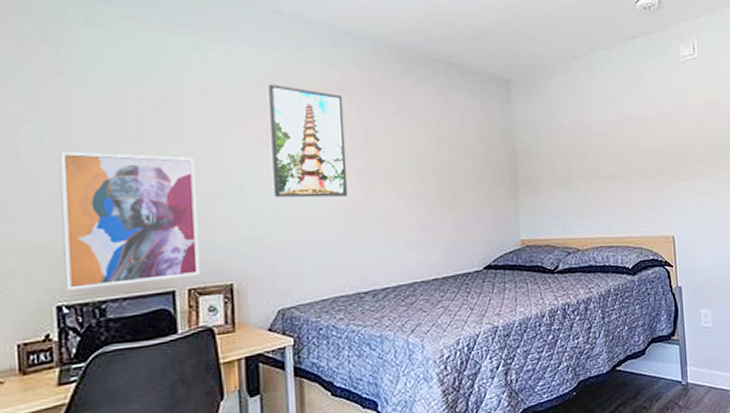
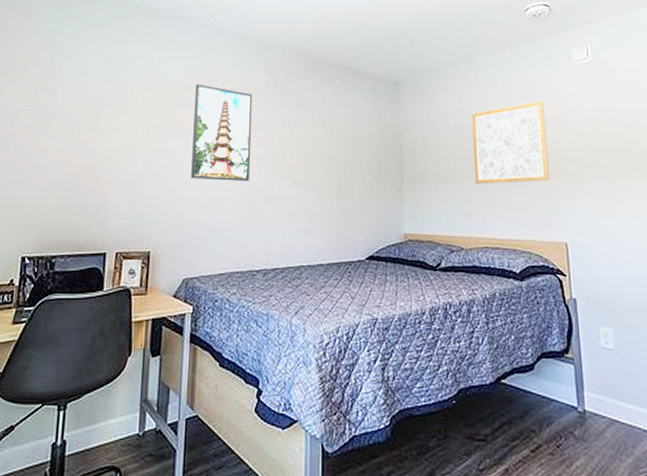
wall art: present [59,152,200,290] -> none [30,134,133,245]
wall art: none [584,97,659,185] -> present [471,100,550,184]

